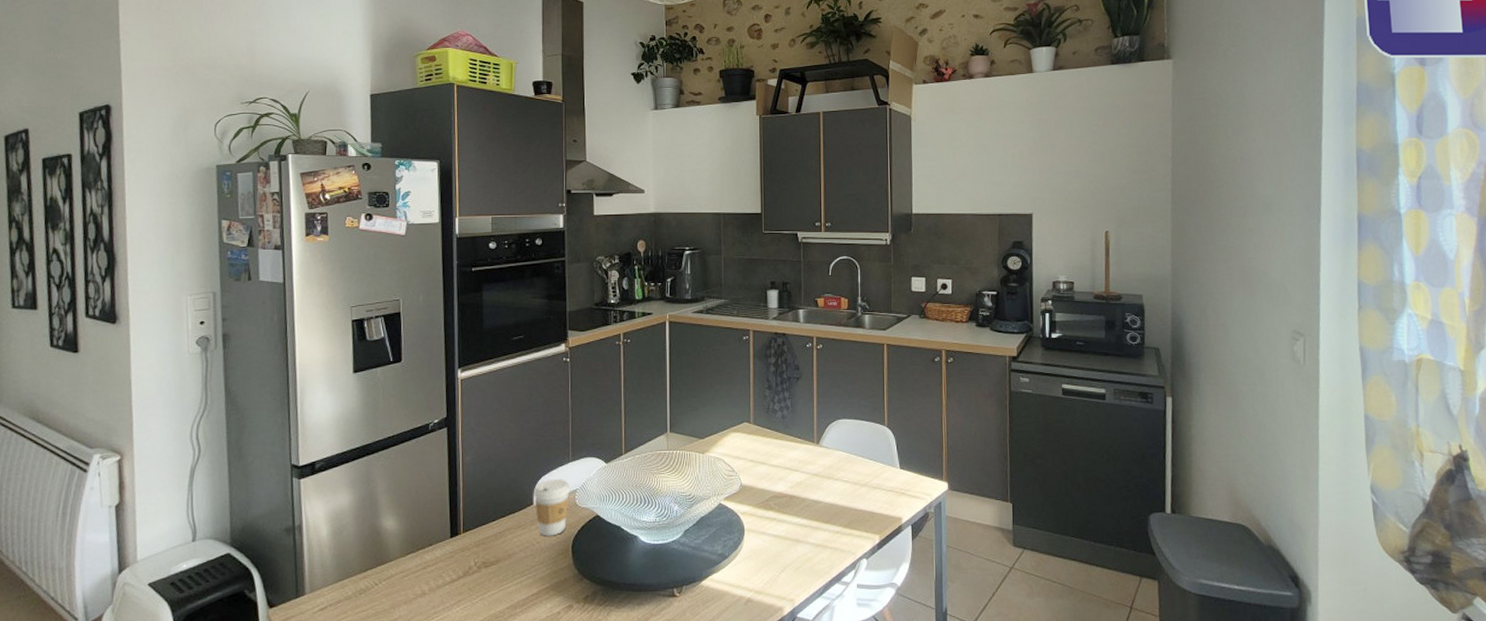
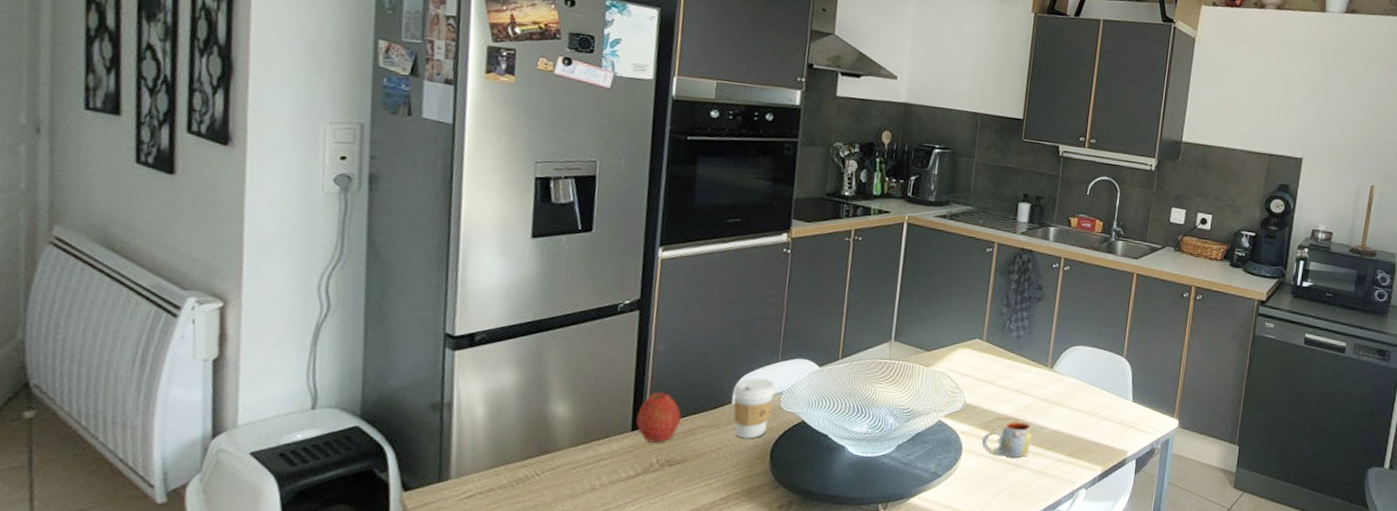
apple: none [454,499,491,547] -> present [636,392,681,443]
mug: none [762,498,808,533] -> present [982,422,1032,458]

